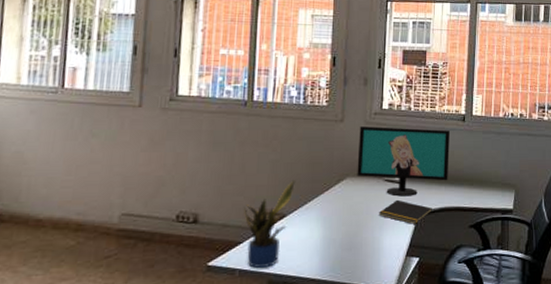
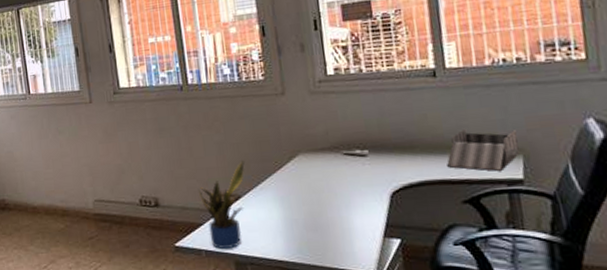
computer monitor: present [357,126,450,197] -> none [304,89,424,171]
notepad: present [379,199,432,224] -> none [342,174,409,202]
desk organizer: none [463,165,514,202] -> present [447,128,520,171]

